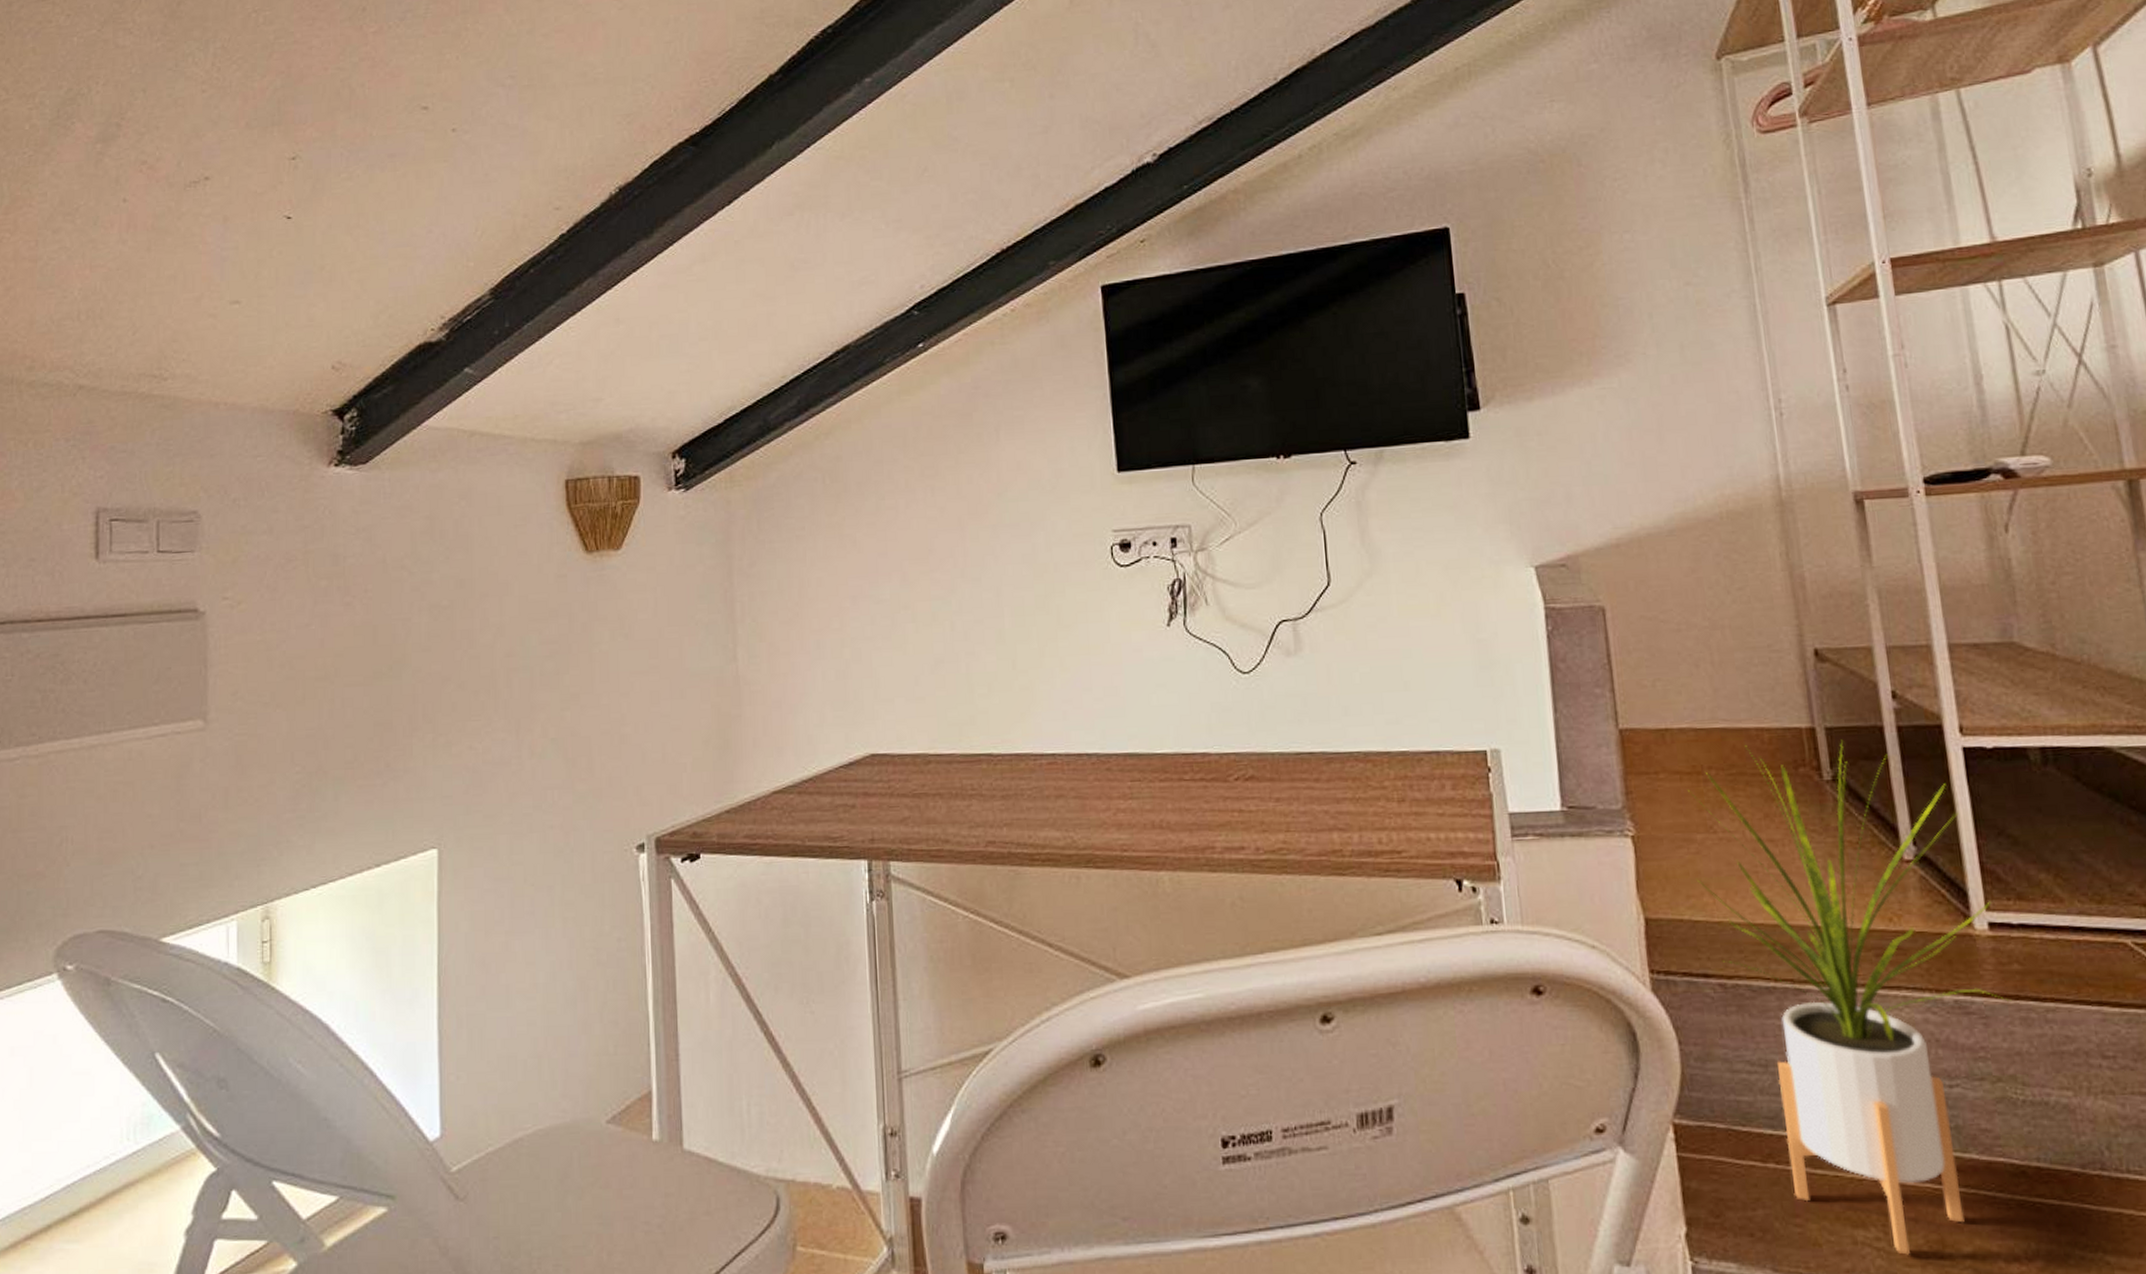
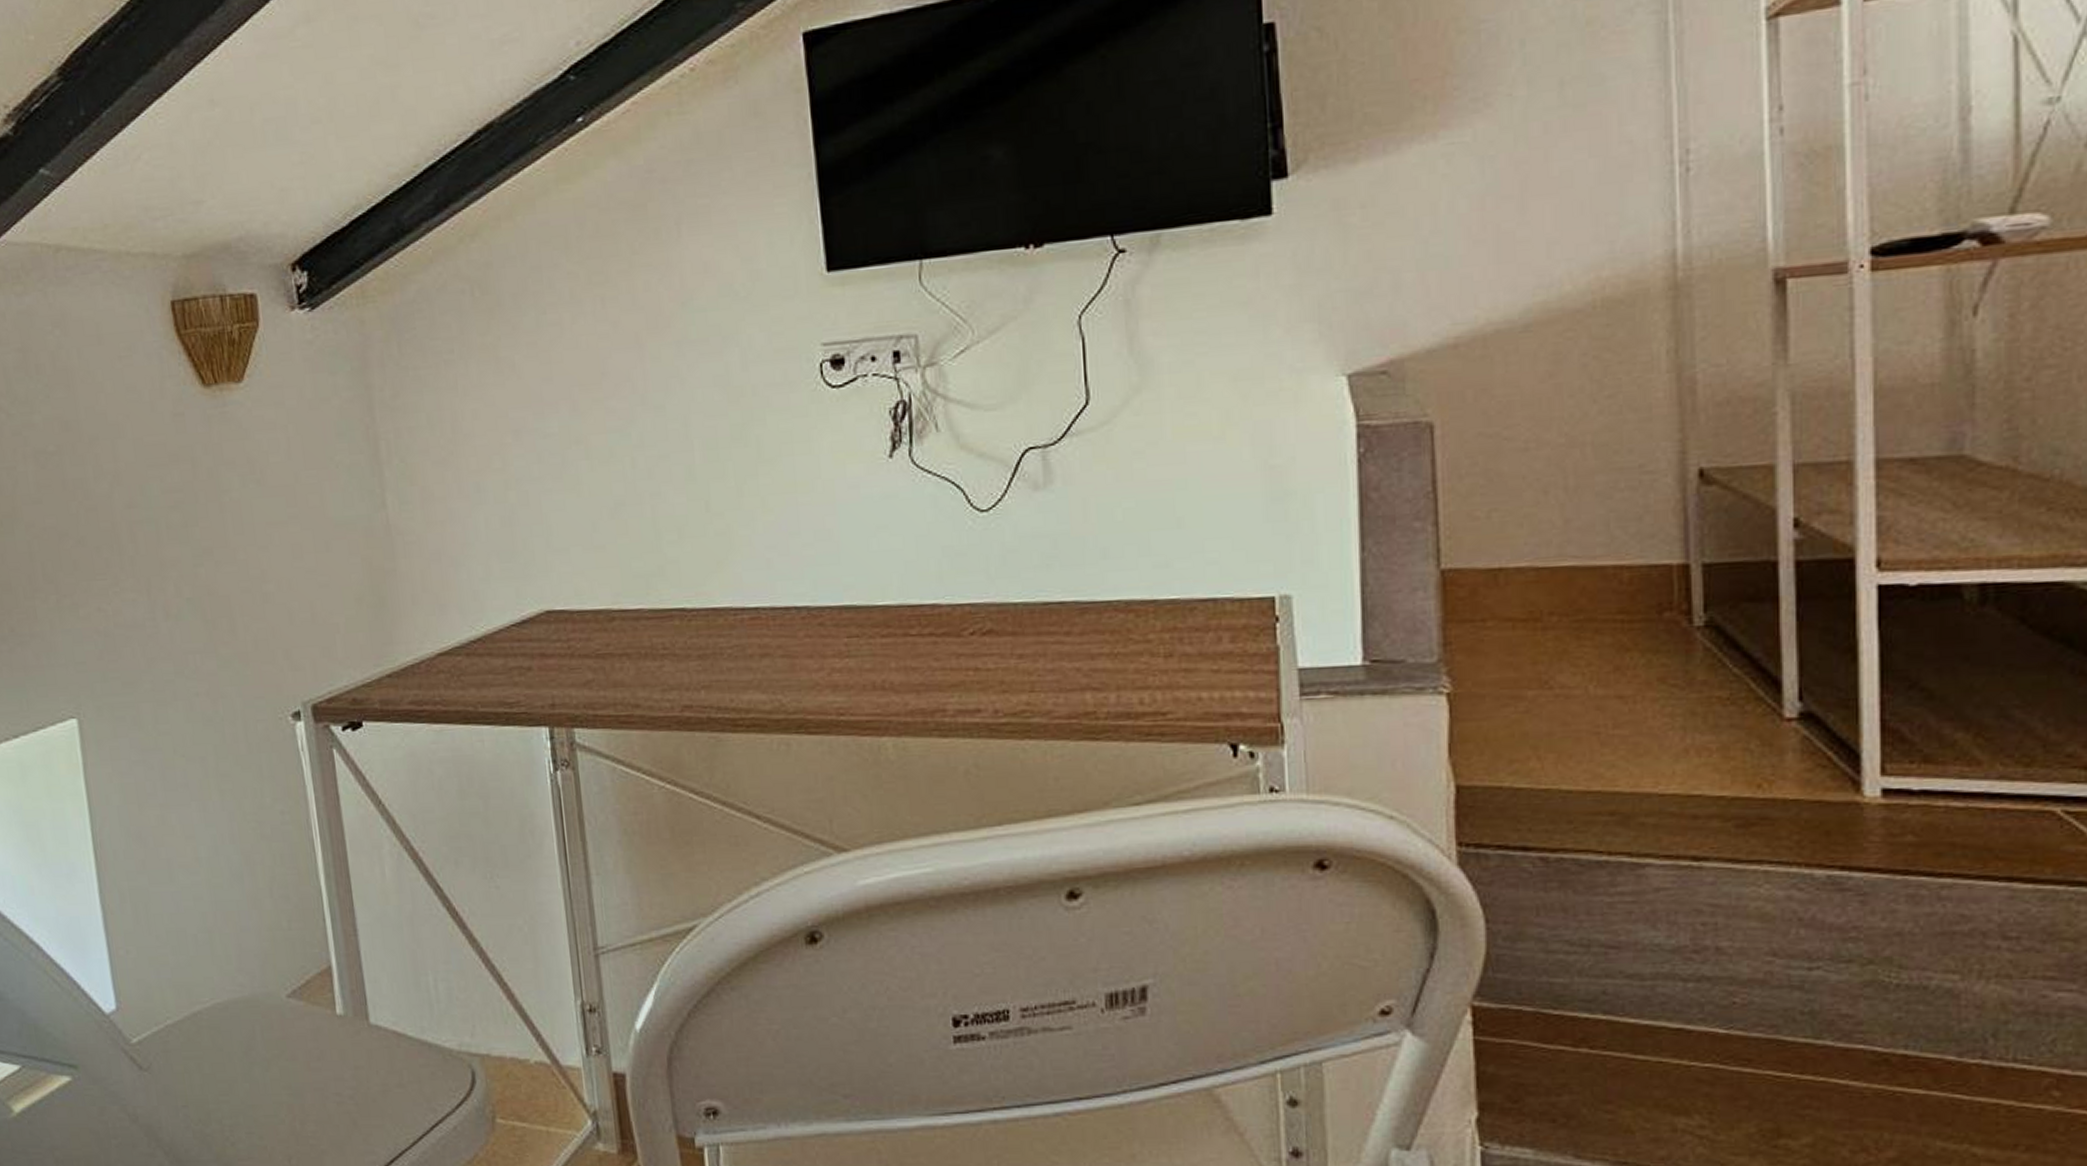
house plant: present [1686,739,2012,1255] -> none [1519,578,1899,1143]

